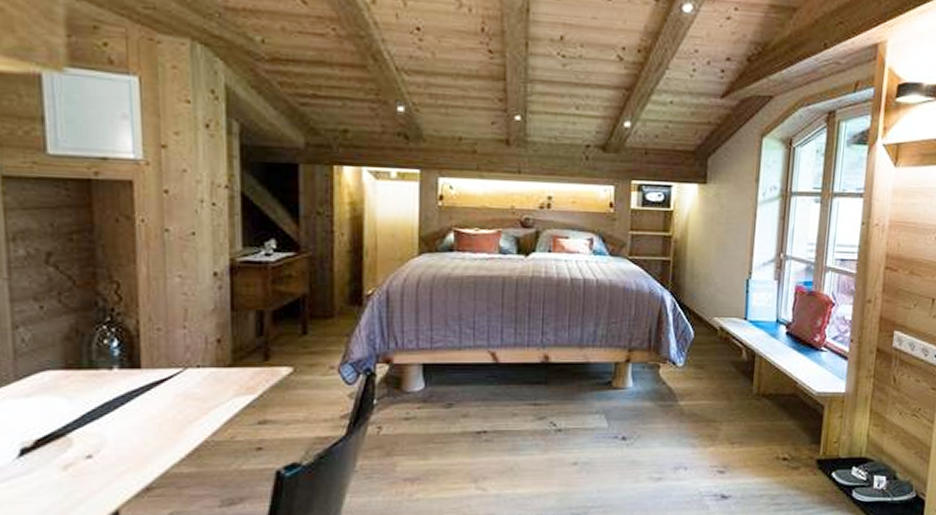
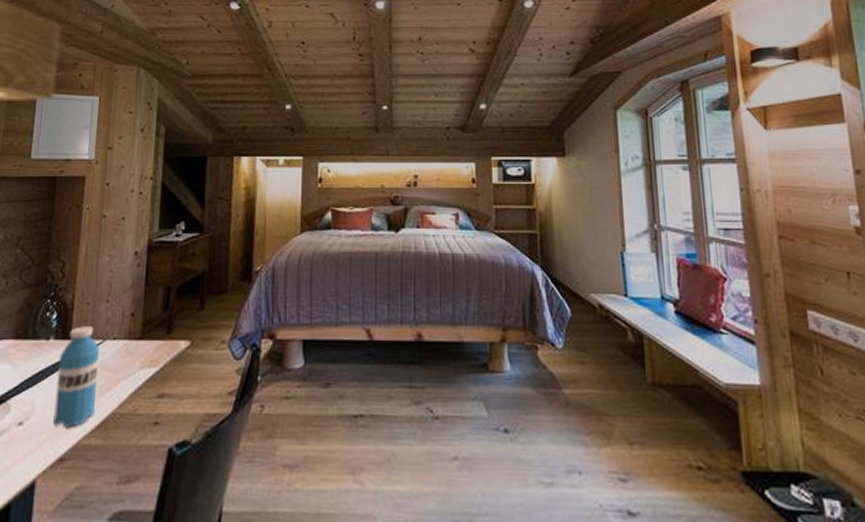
water bottle: none [129,354,183,457] -> present [53,326,99,427]

